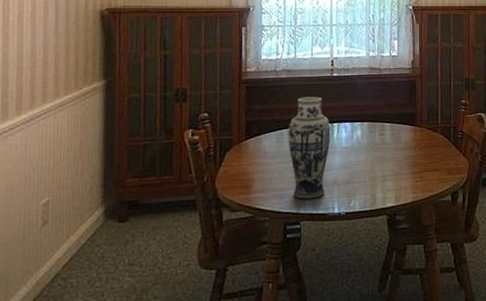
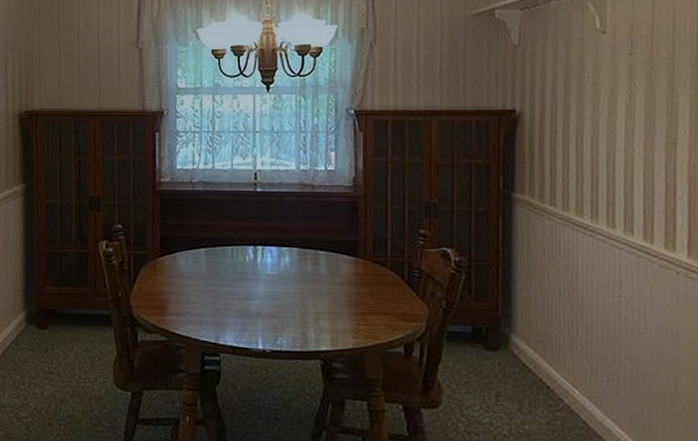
vase: present [288,96,331,199] -> none [205,213,254,330]

